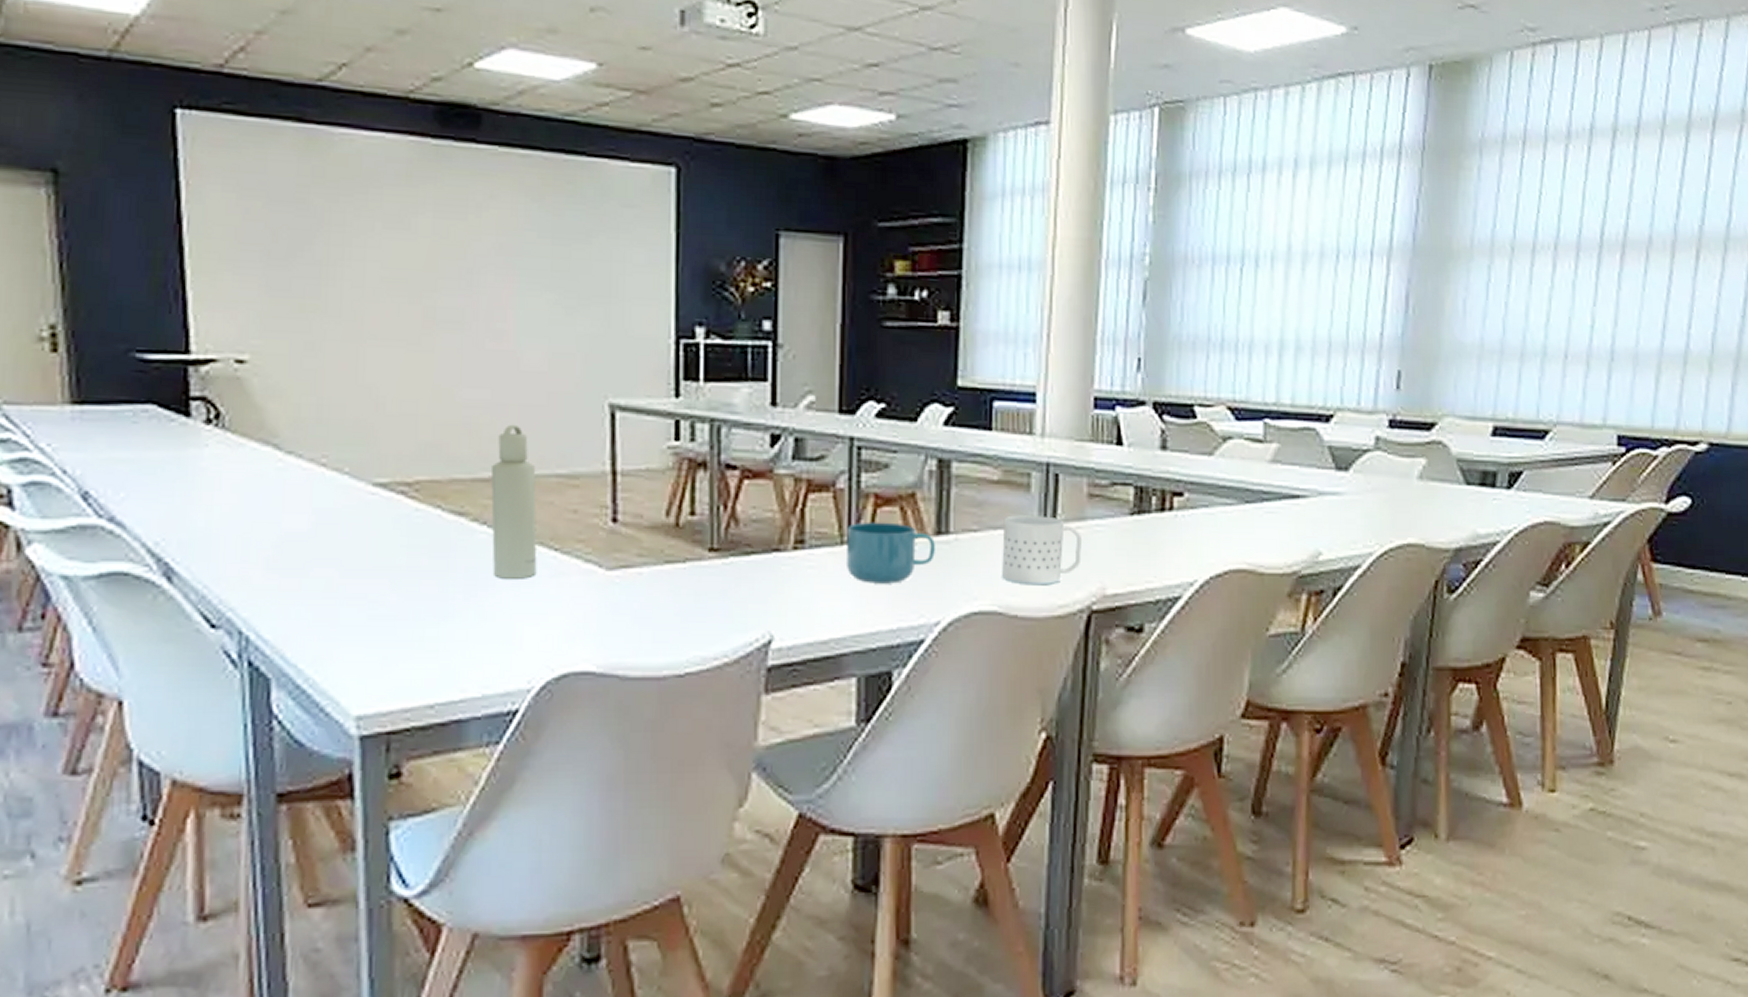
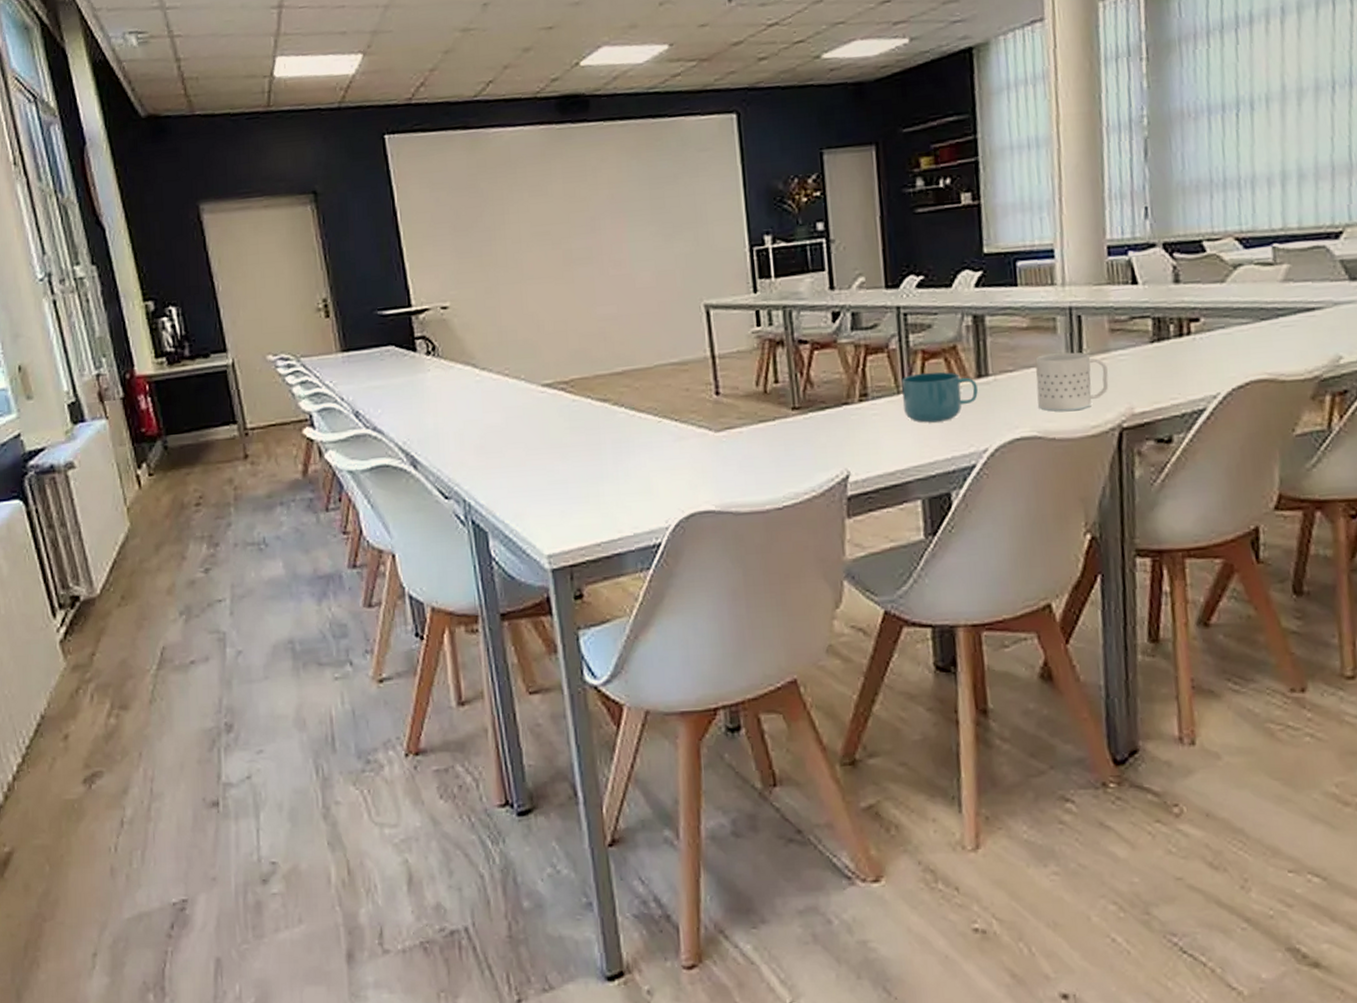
bottle: present [490,424,537,579] -> none [622,329,664,446]

